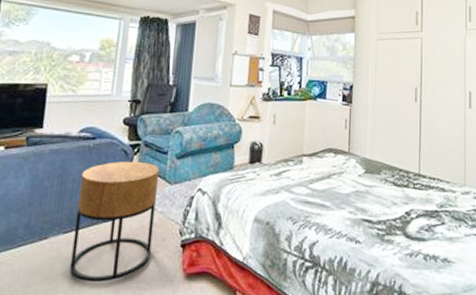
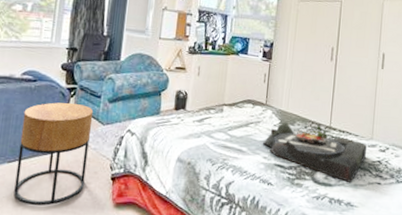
serving tray: none [347,171,460,235] -> present [262,122,367,182]

